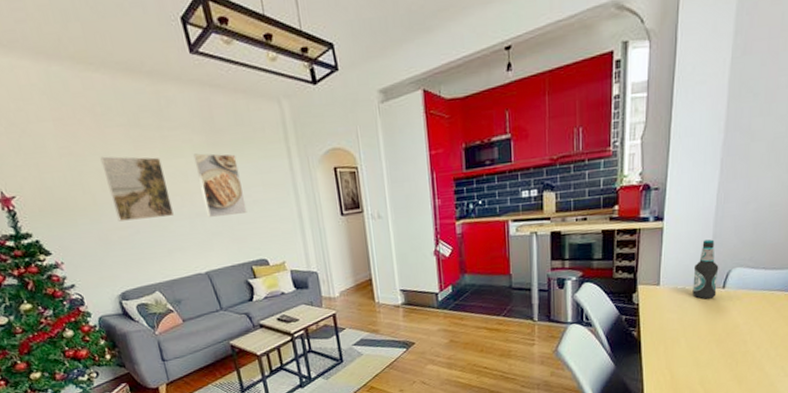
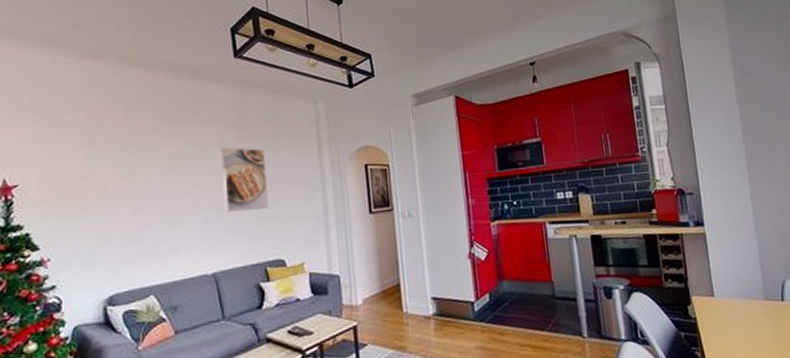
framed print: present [100,156,174,221] -> none [122,147,188,215]
bottle: present [692,239,719,299] -> none [746,246,777,314]

